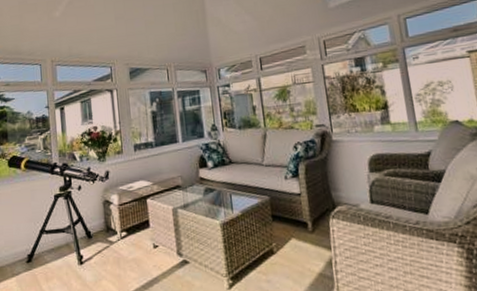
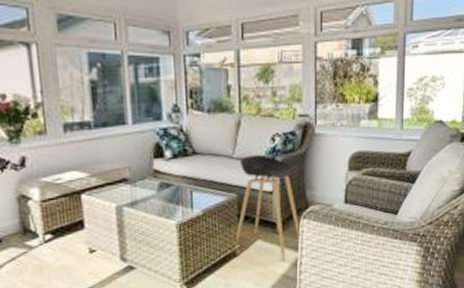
stool: none [268,161,333,260] -> present [234,154,301,261]

